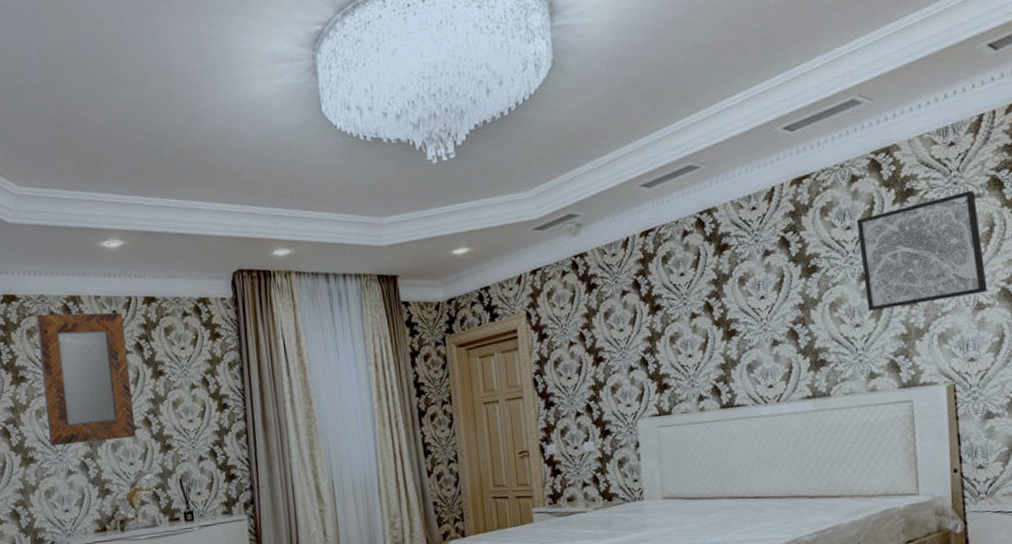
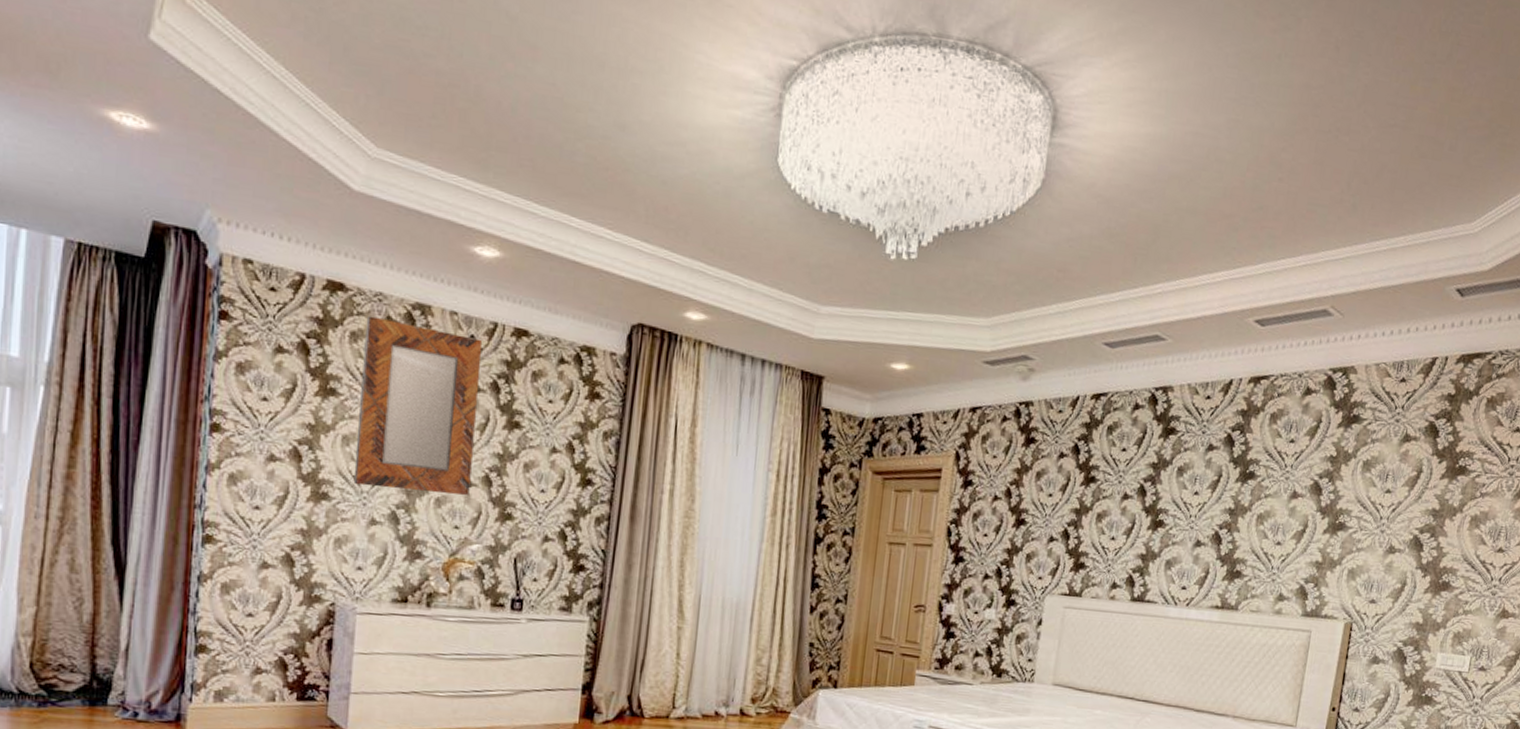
wall art: present [856,191,988,311] -> none [1291,431,1412,537]

